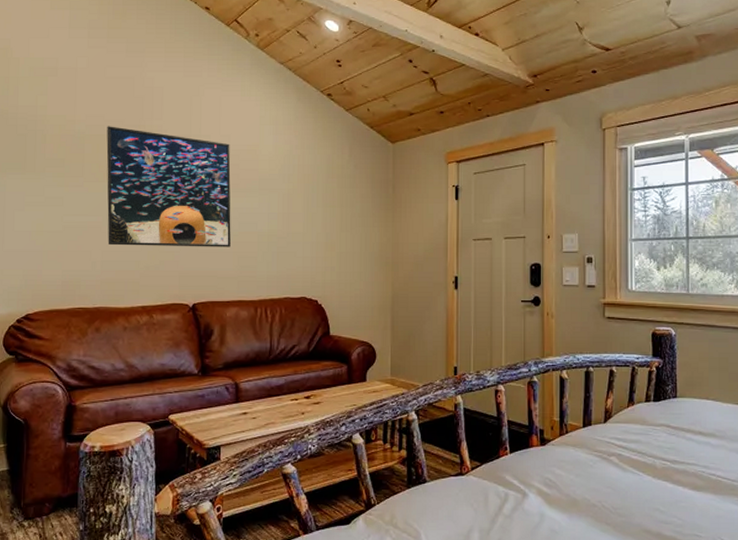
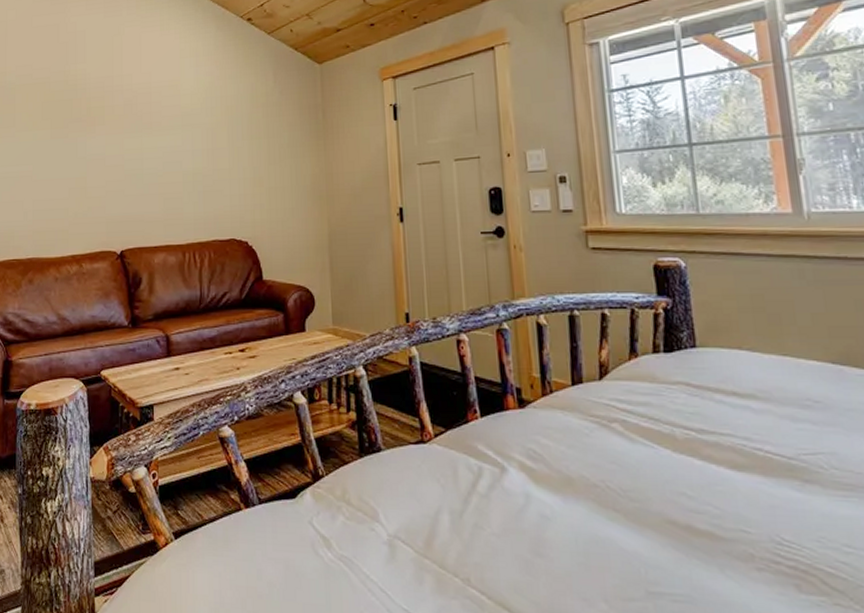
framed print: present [106,126,231,247] -> none [35,74,156,194]

